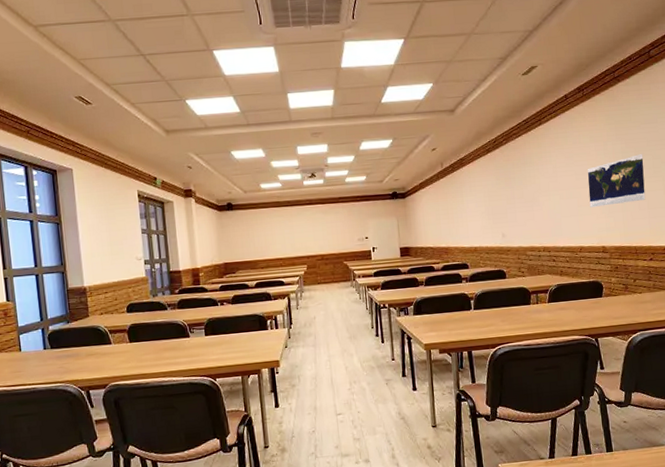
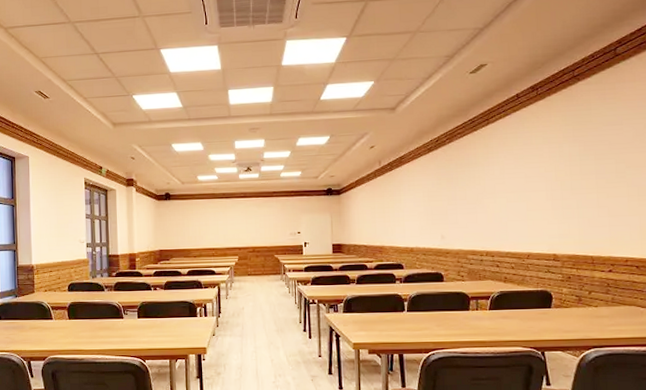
map: present [588,153,646,207] -> none [539,156,606,212]

